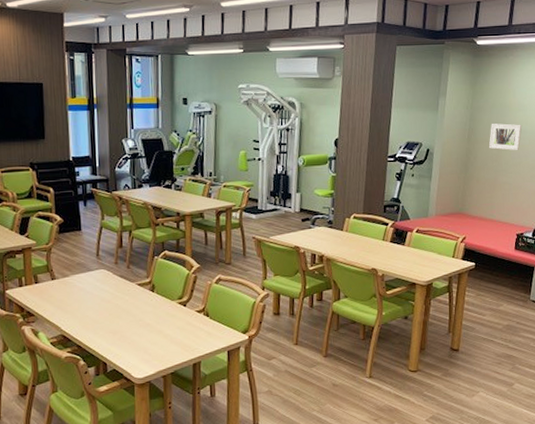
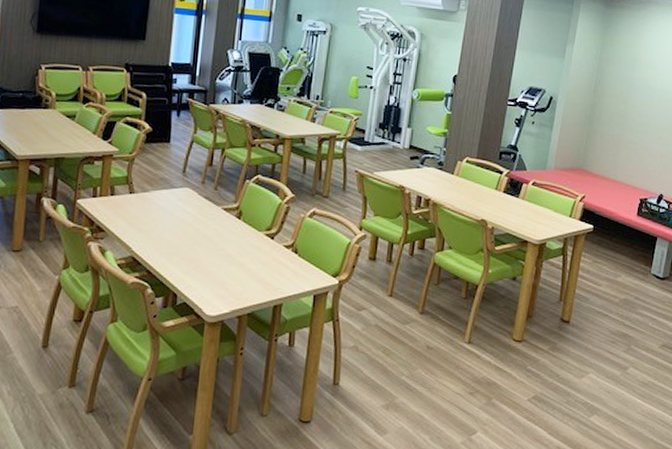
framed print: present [488,123,522,151] -> none [615,78,652,110]

